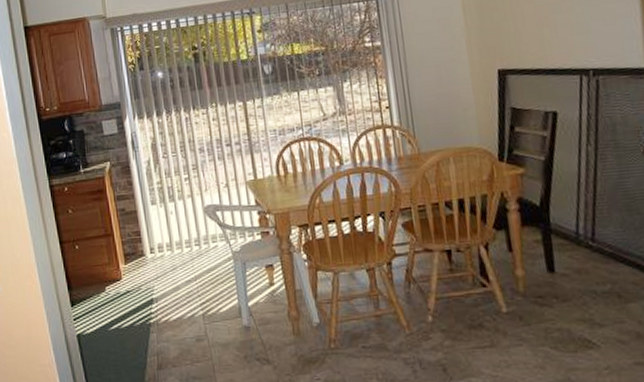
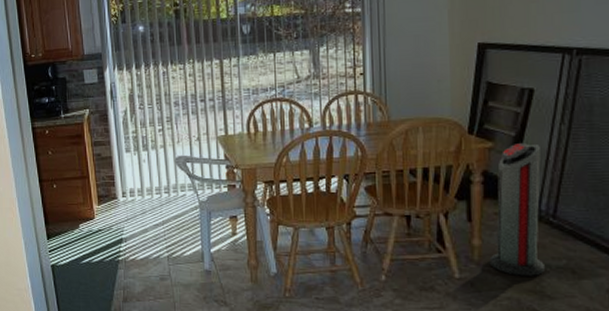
air purifier: none [532,166,591,305] -> present [489,142,545,276]

